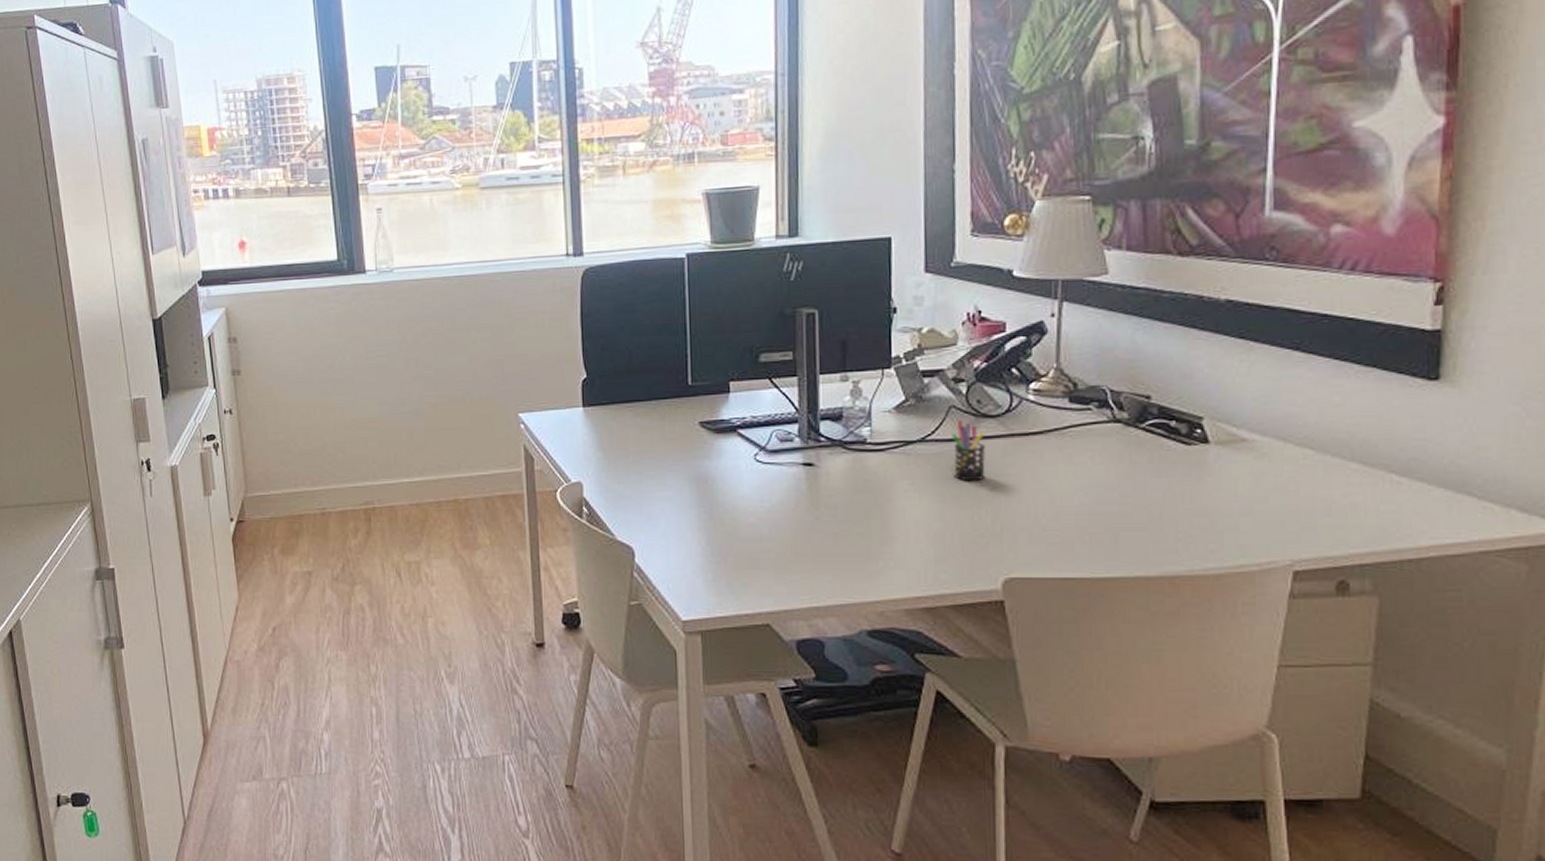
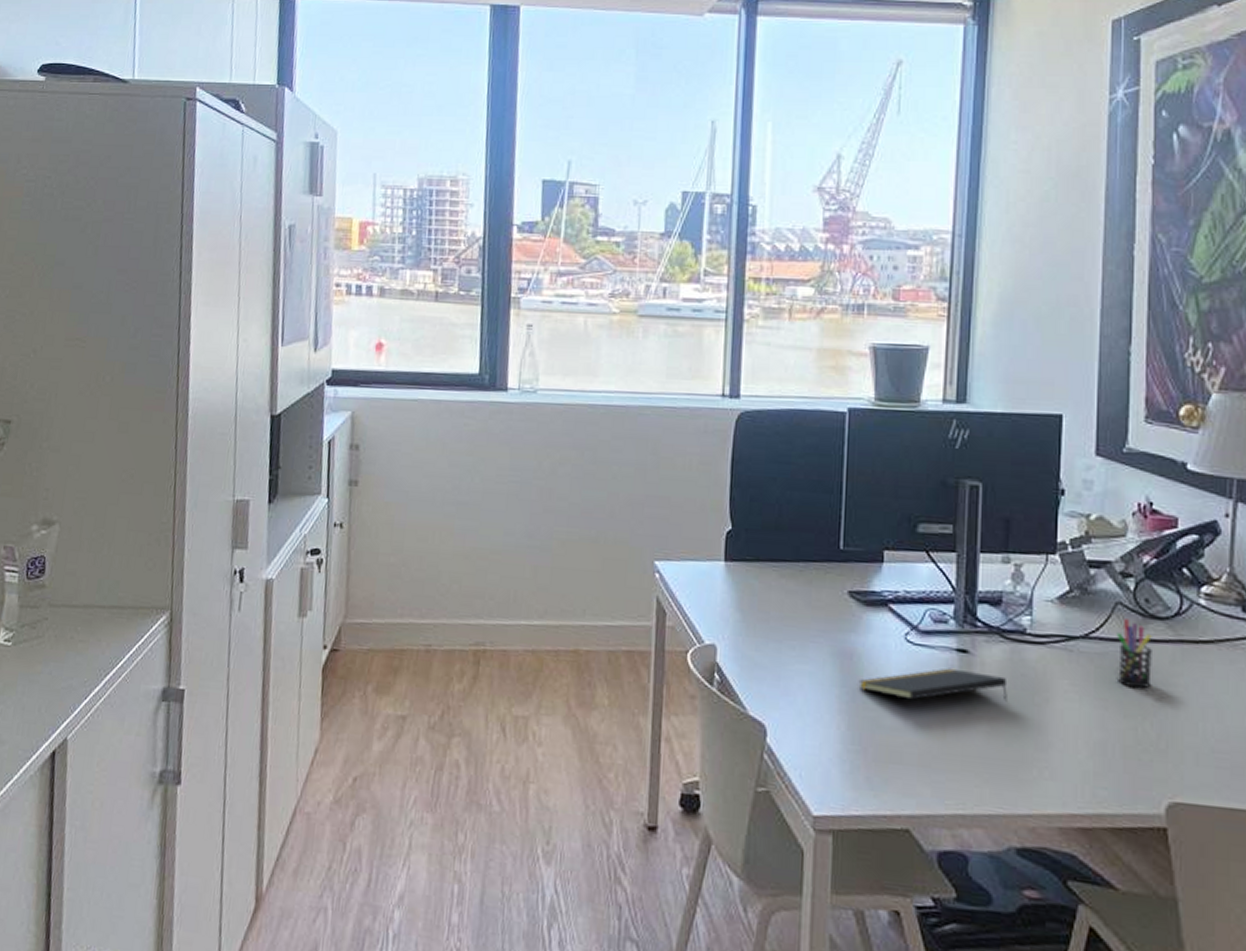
notepad: none [714,481,852,512] -> present [858,668,1008,702]

